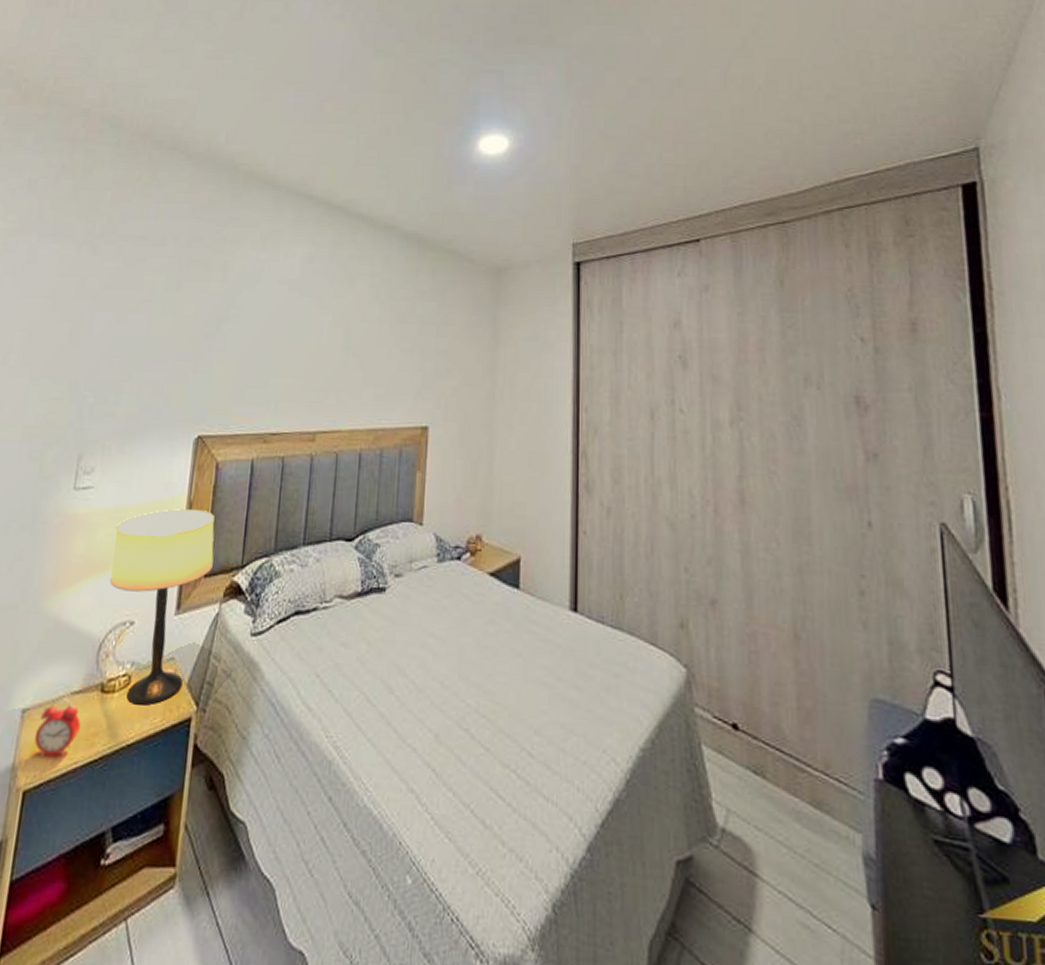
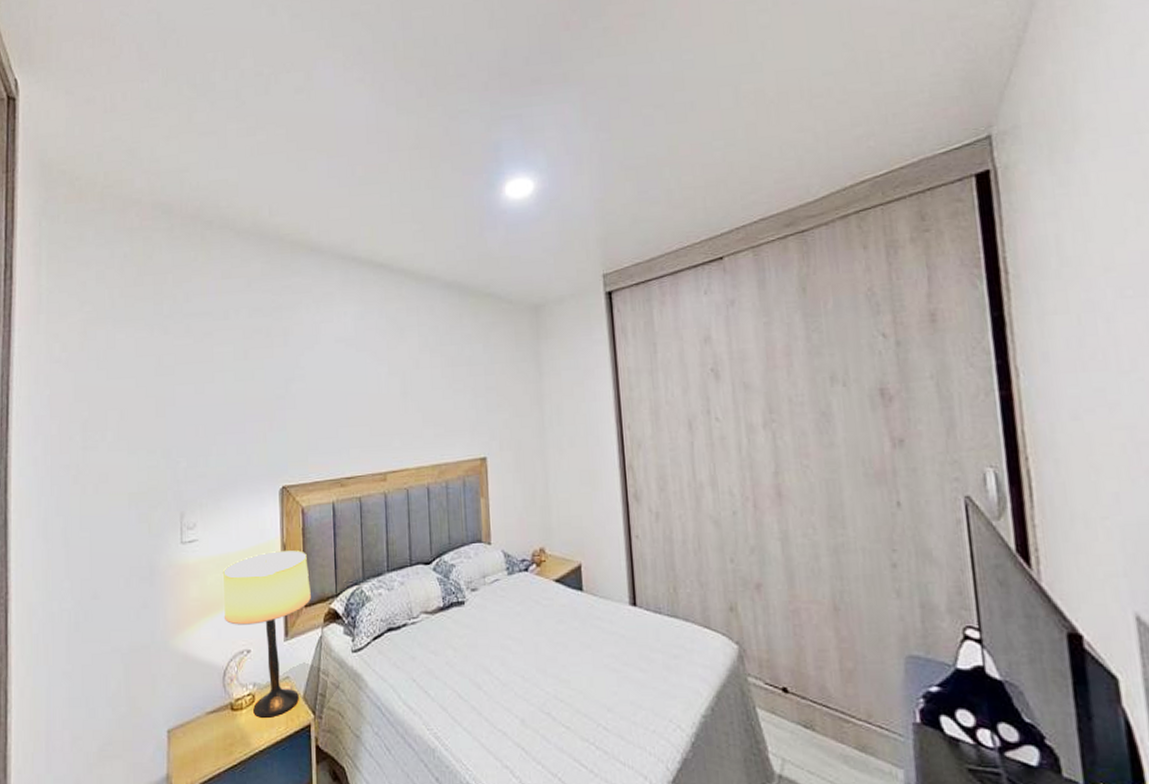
alarm clock: present [34,697,81,758] -> none [181,717,218,768]

